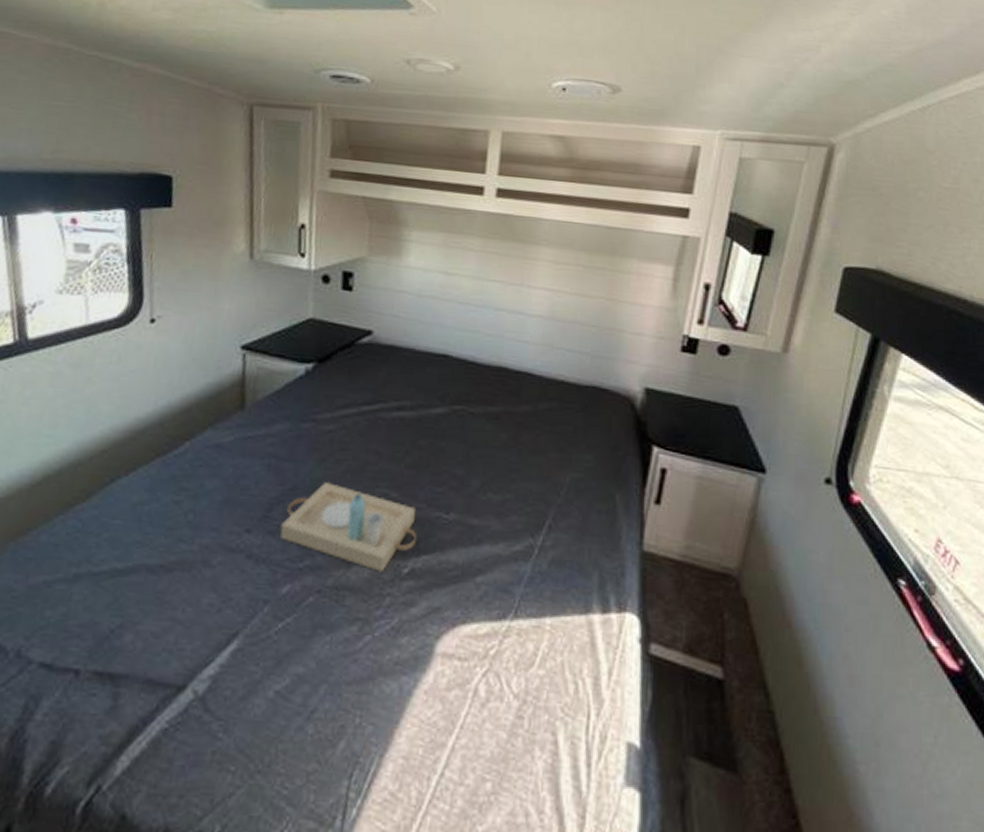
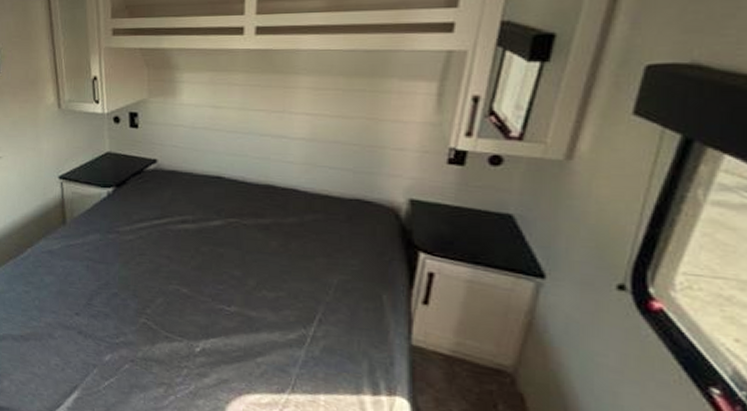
serving tray: present [280,482,418,572] -> none [100,280,206,350]

